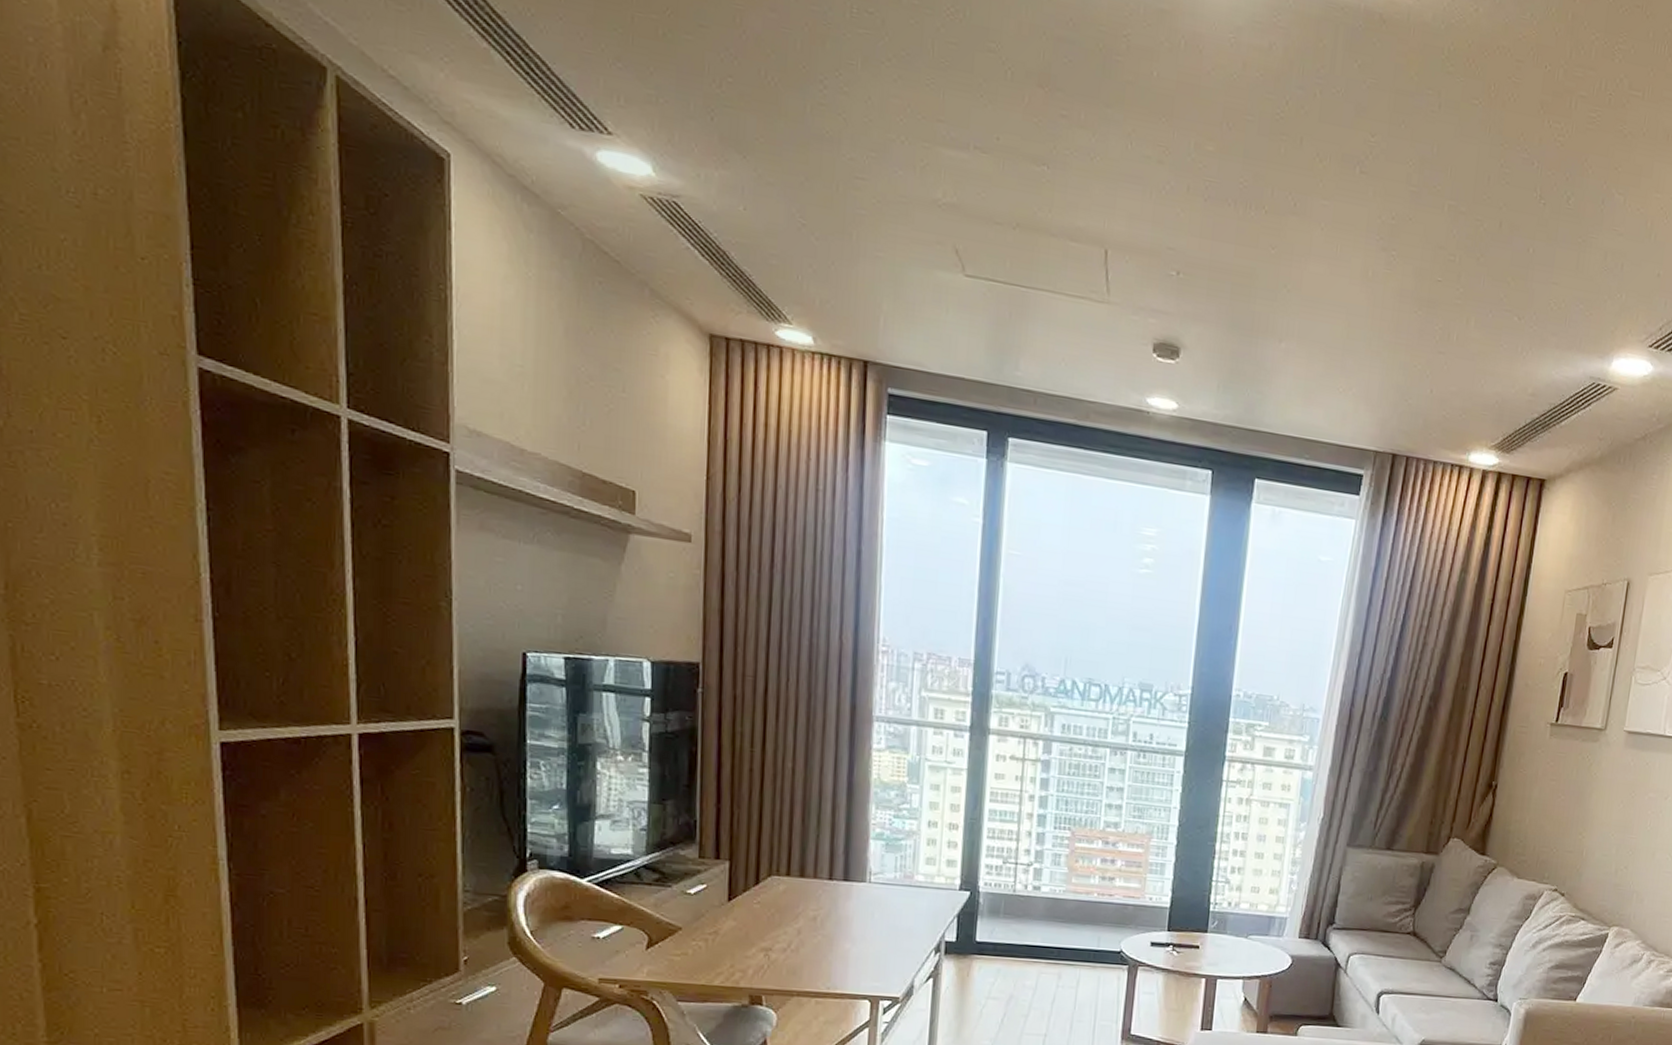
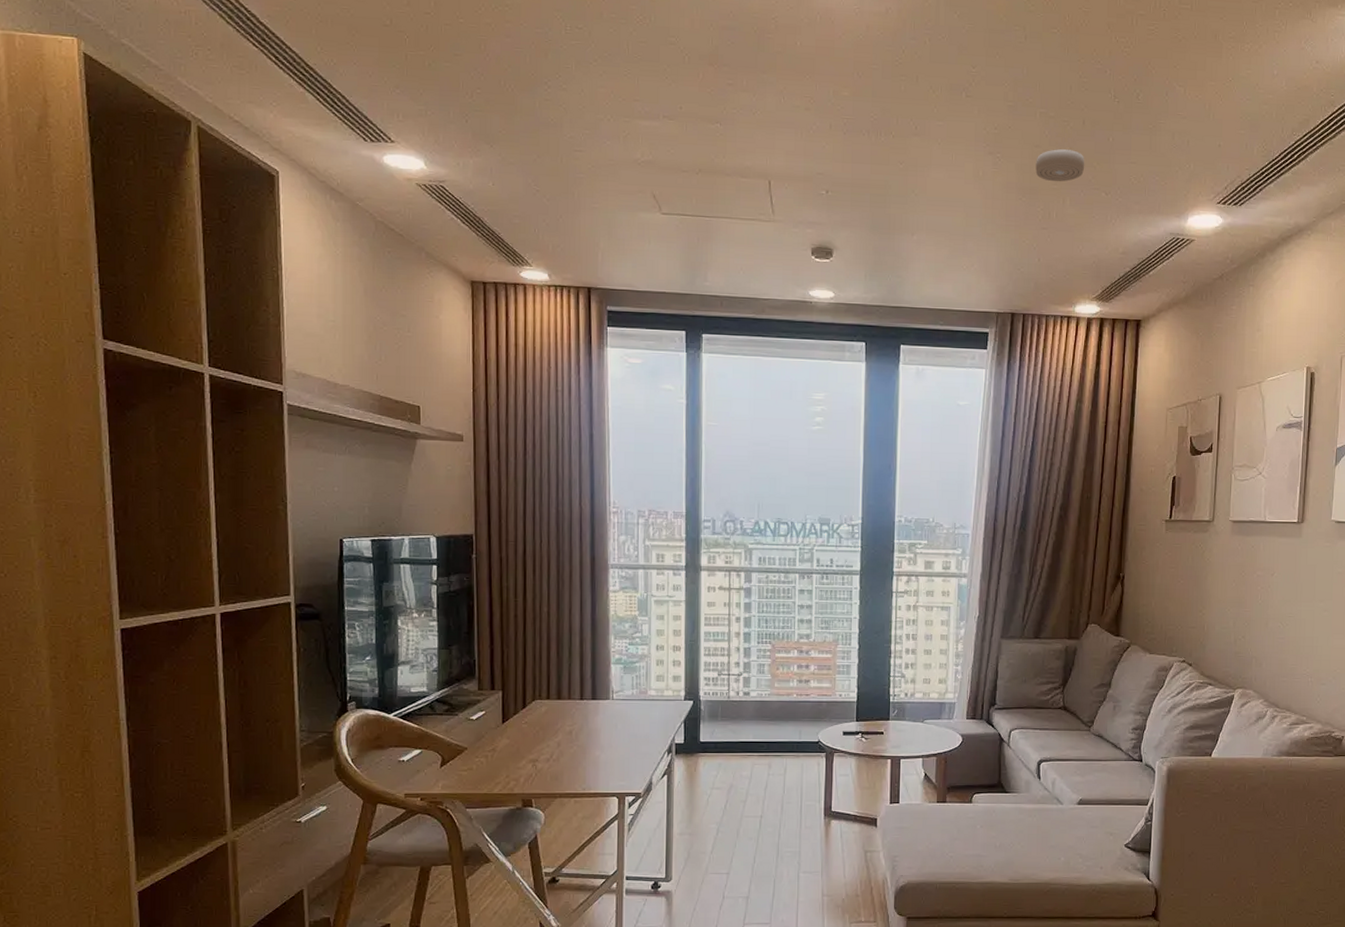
smoke detector: none [1437,254,1498,297] -> present [1035,149,1085,182]

